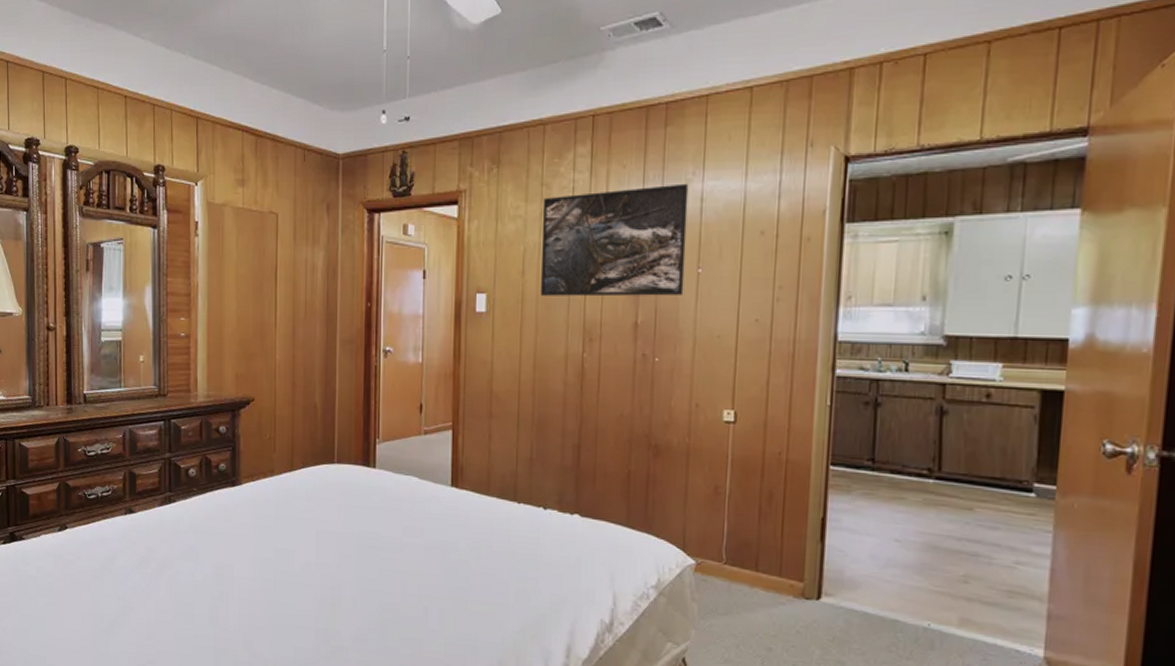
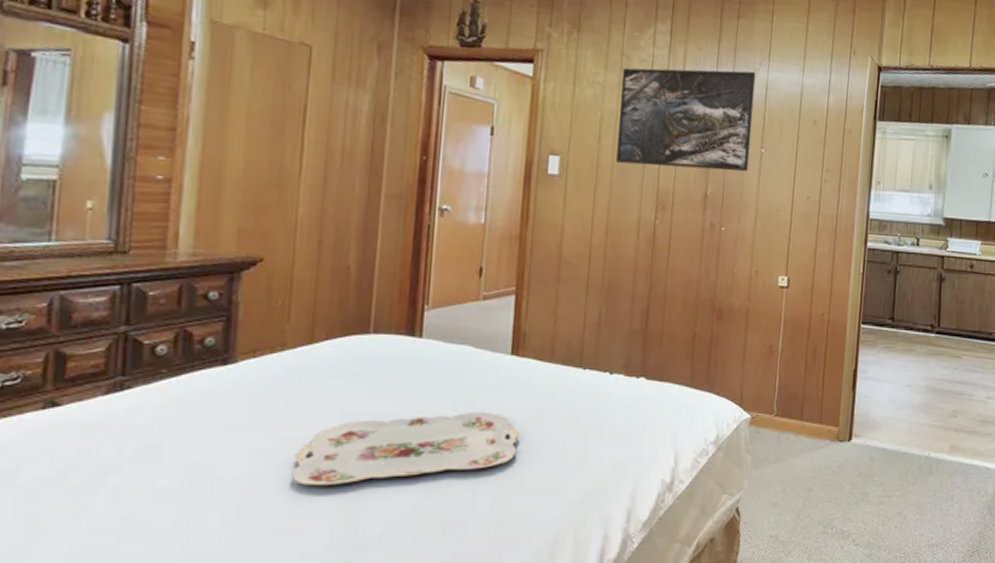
serving tray: none [284,538,462,593] -> present [291,411,519,487]

